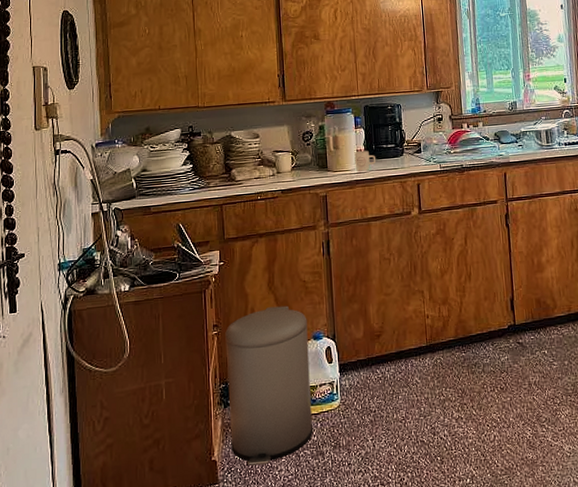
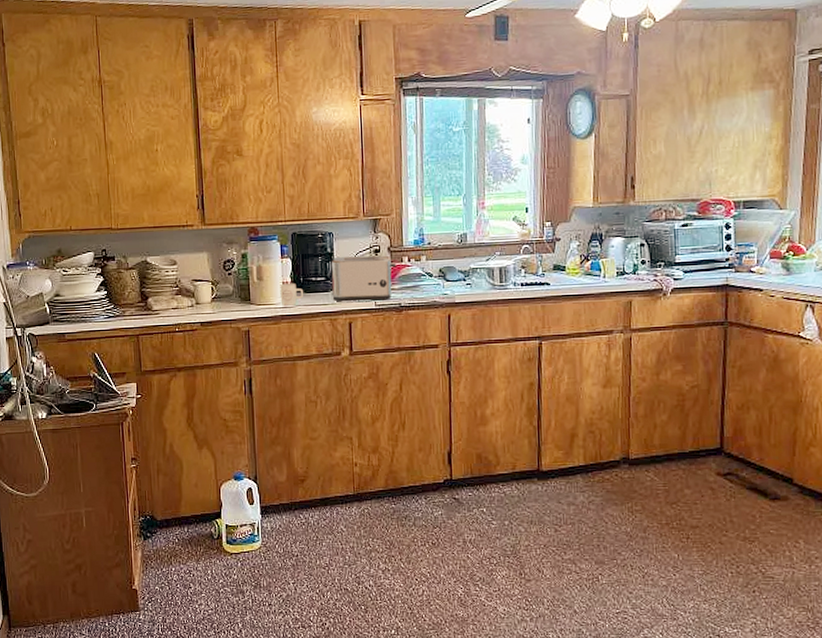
pedal bin: present [225,305,314,467] -> none [144,443,234,598]
toaster: none [399,122,457,166] -> present [331,255,396,302]

